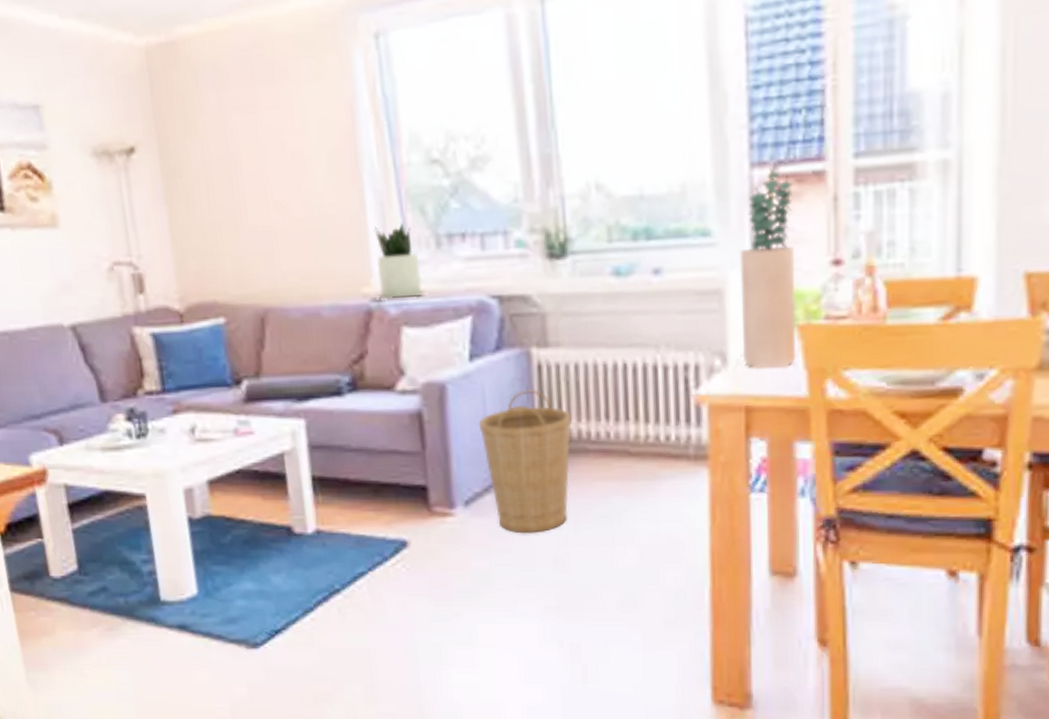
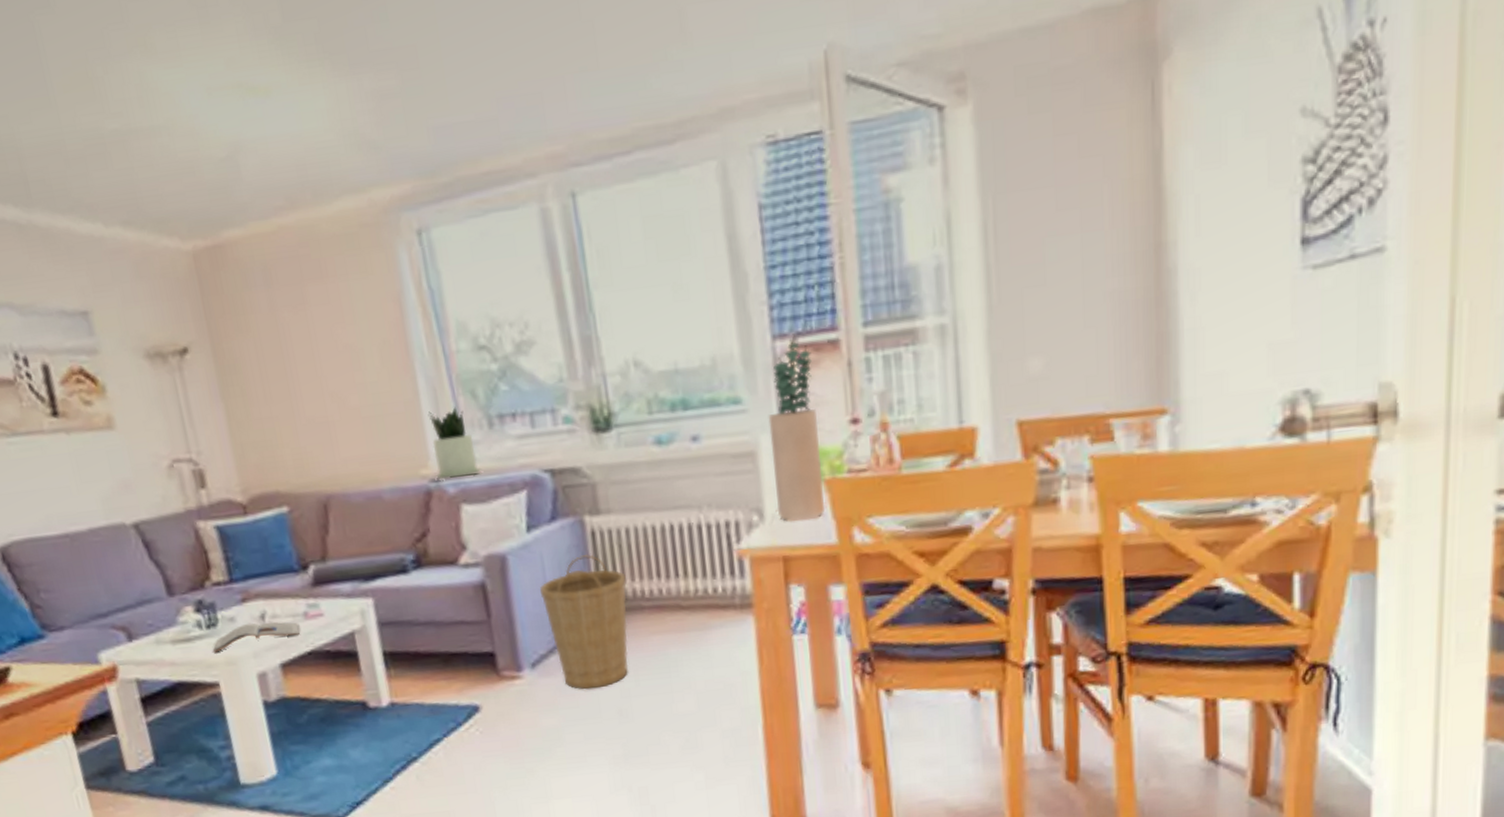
magazine: none [141,436,229,465] -> present [212,622,300,654]

